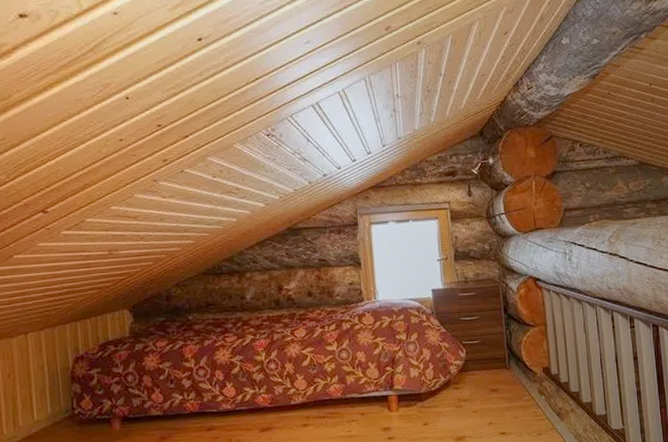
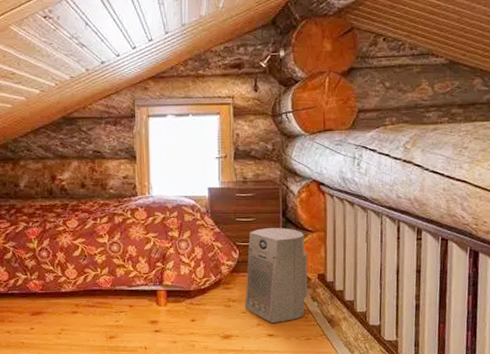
air purifier: none [474,324,535,421] -> present [245,228,308,324]

